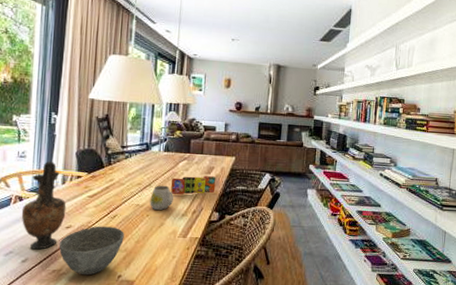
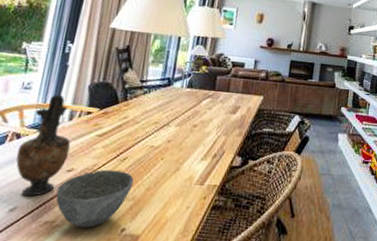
mug: present [150,185,173,211] -> none [166,124,193,154]
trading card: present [170,176,216,196] -> none [191,115,242,137]

